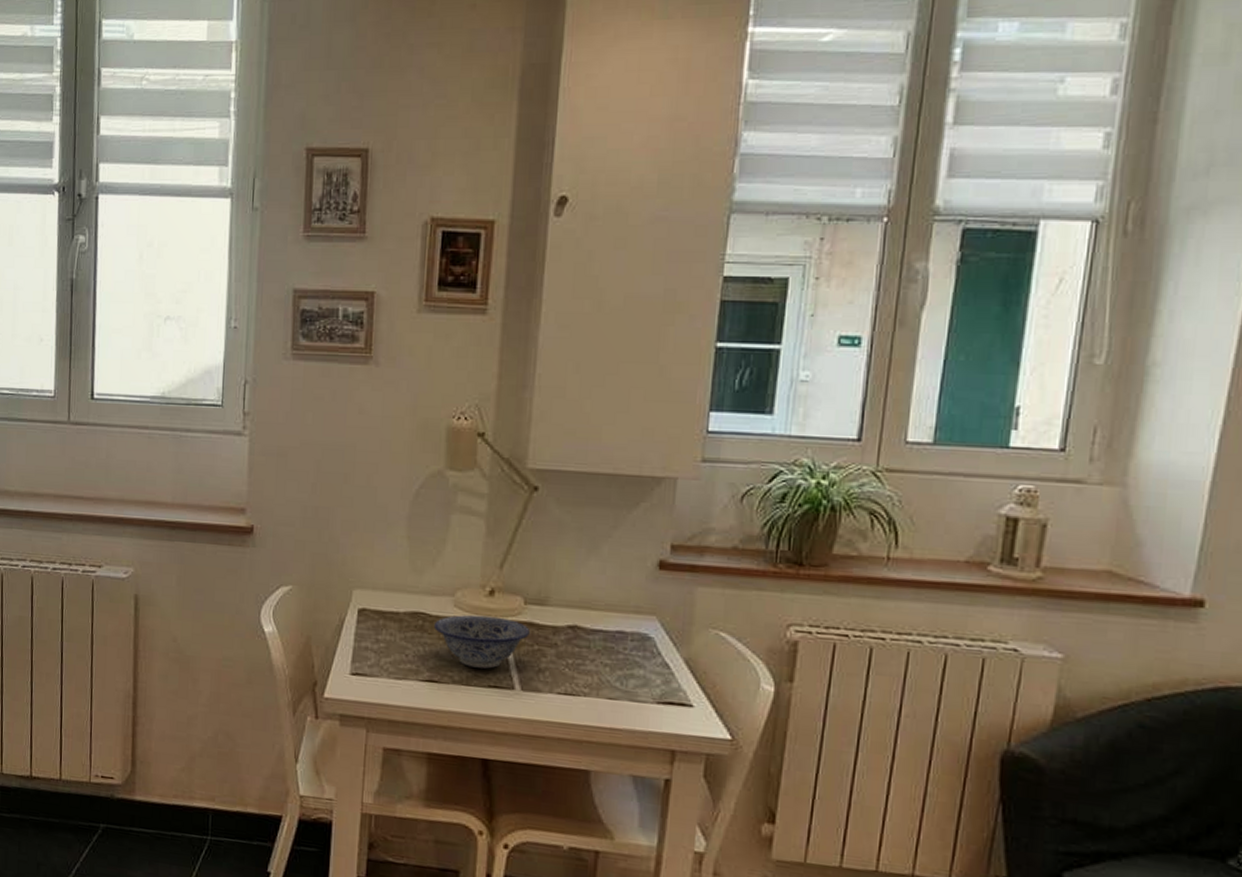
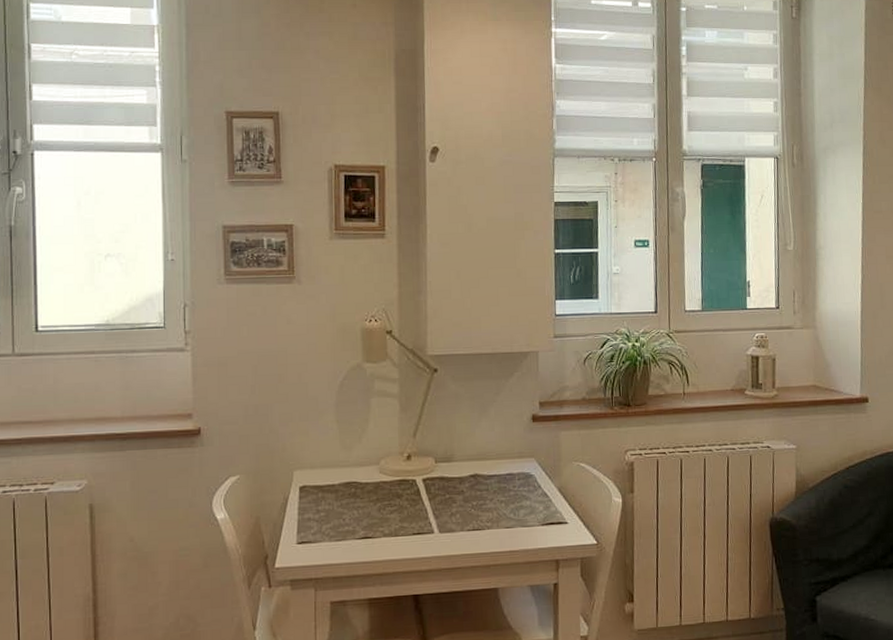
bowl: present [433,614,531,669] -> none [364,476,442,521]

